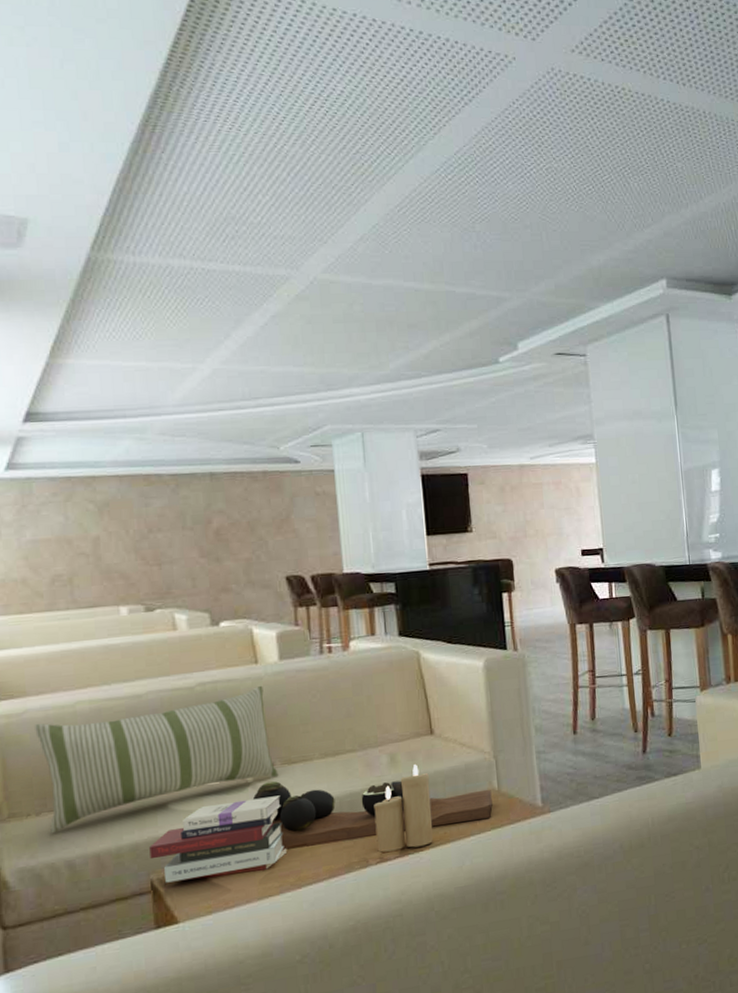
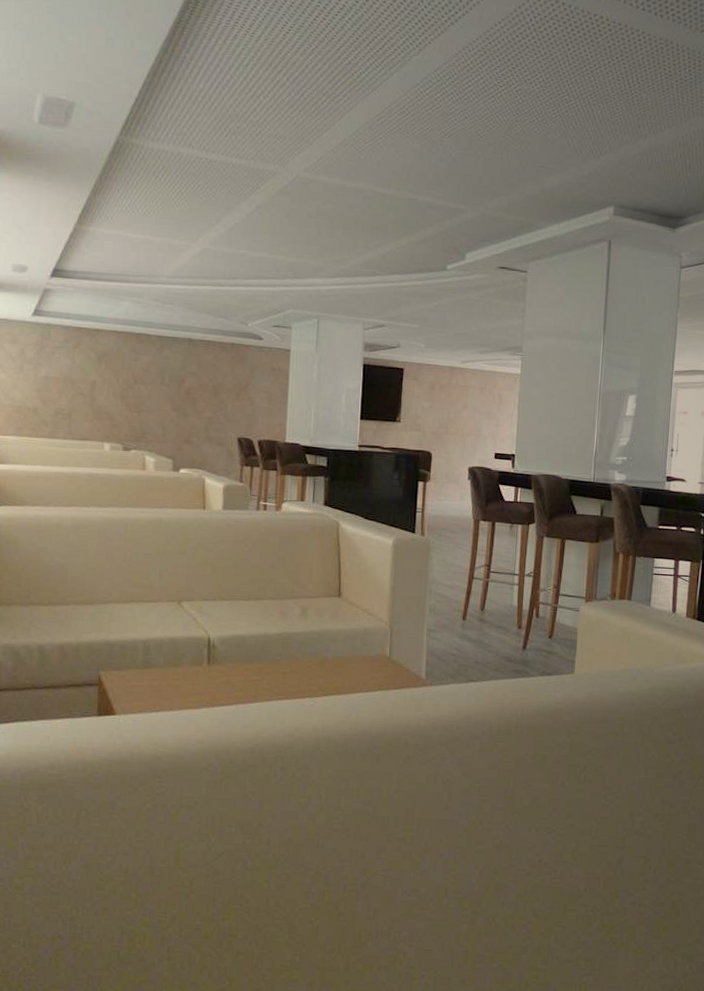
pillow: present [35,685,279,834] -> none [28,528,209,621]
books: present [149,795,288,883] -> none [101,622,208,685]
decorative tray: present [252,780,493,850] -> none [186,611,383,680]
candle: present [374,764,433,853] -> none [280,620,332,693]

